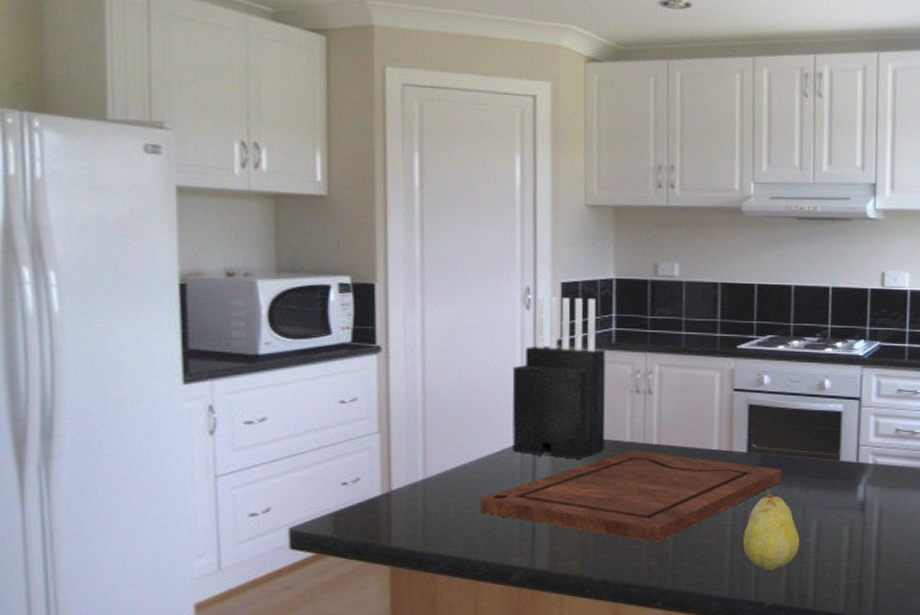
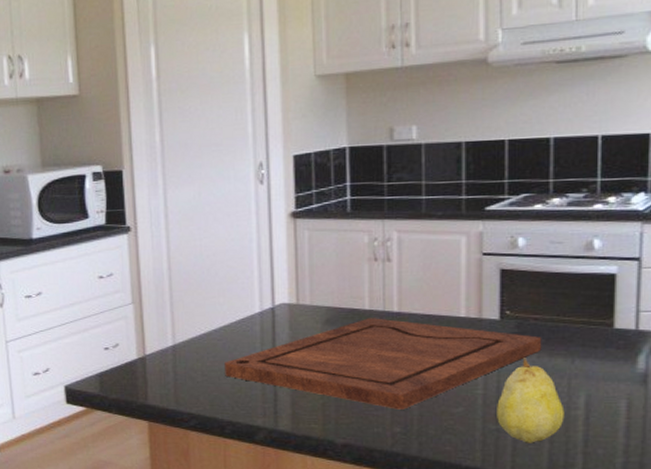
knife block: present [512,296,606,459] -> none [249,169,343,327]

